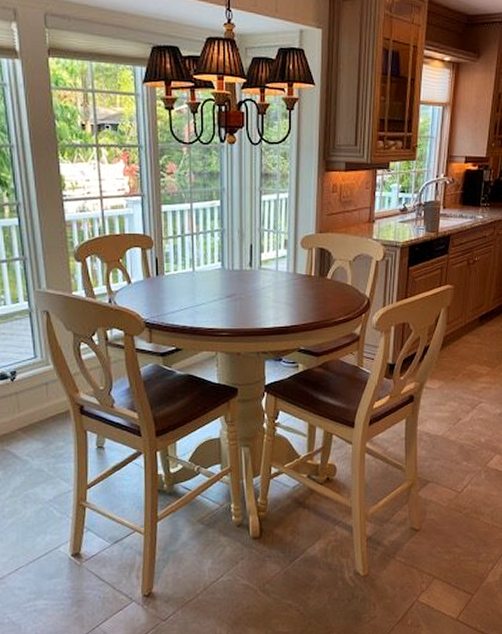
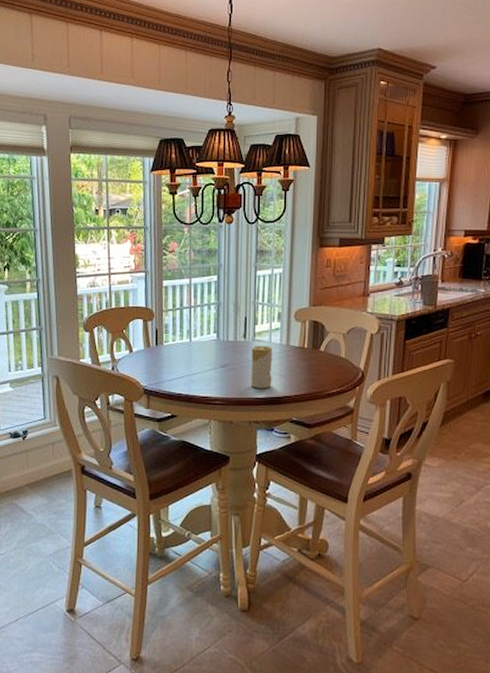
candle: none [258,274,279,318] -> present [251,345,273,388]

